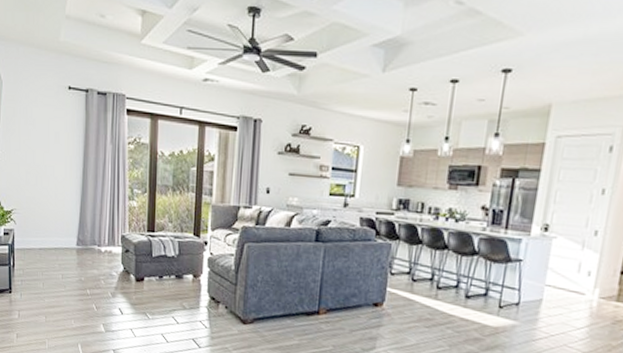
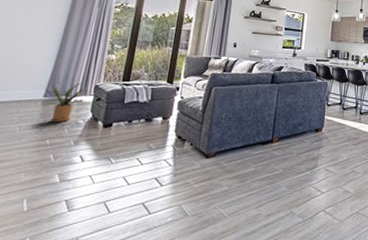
house plant: none [79,230,114,273] -> present [45,81,87,123]

